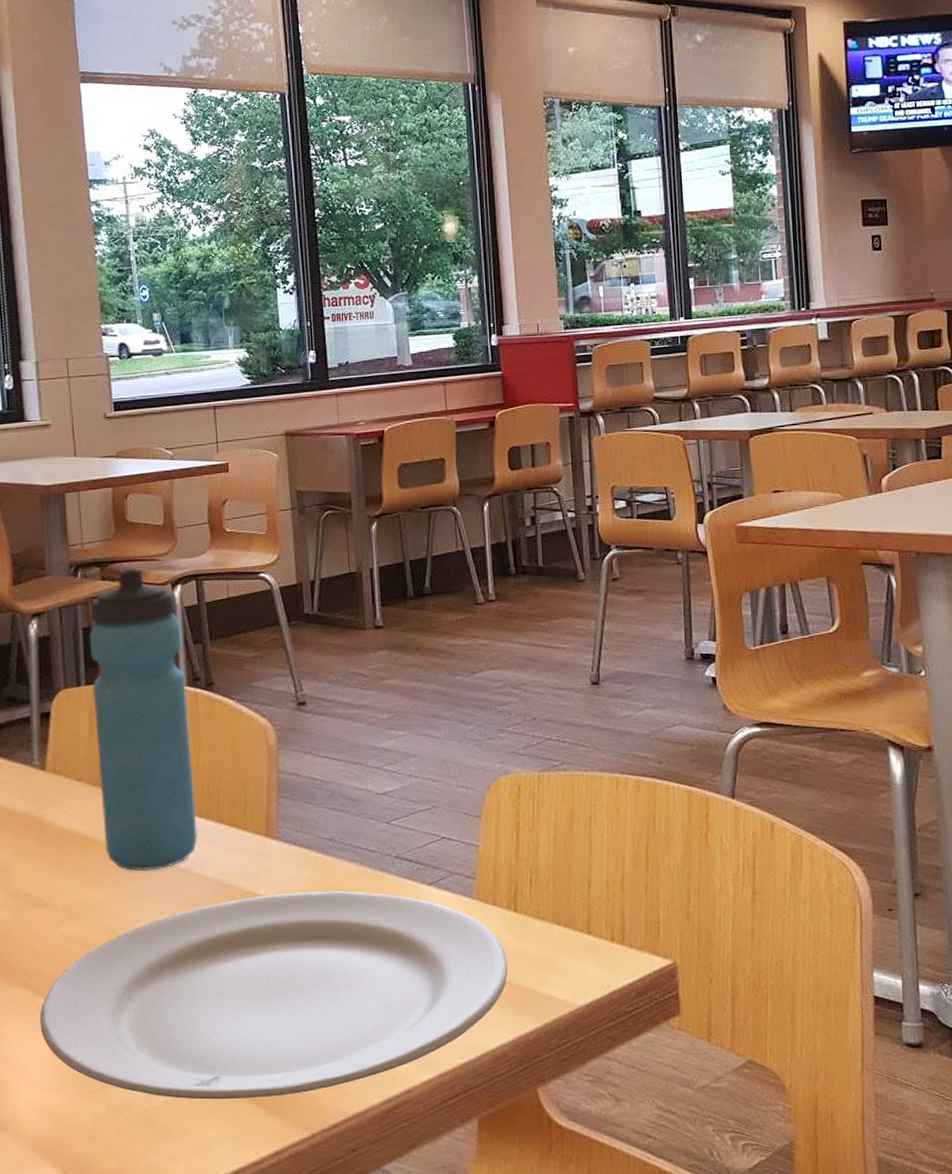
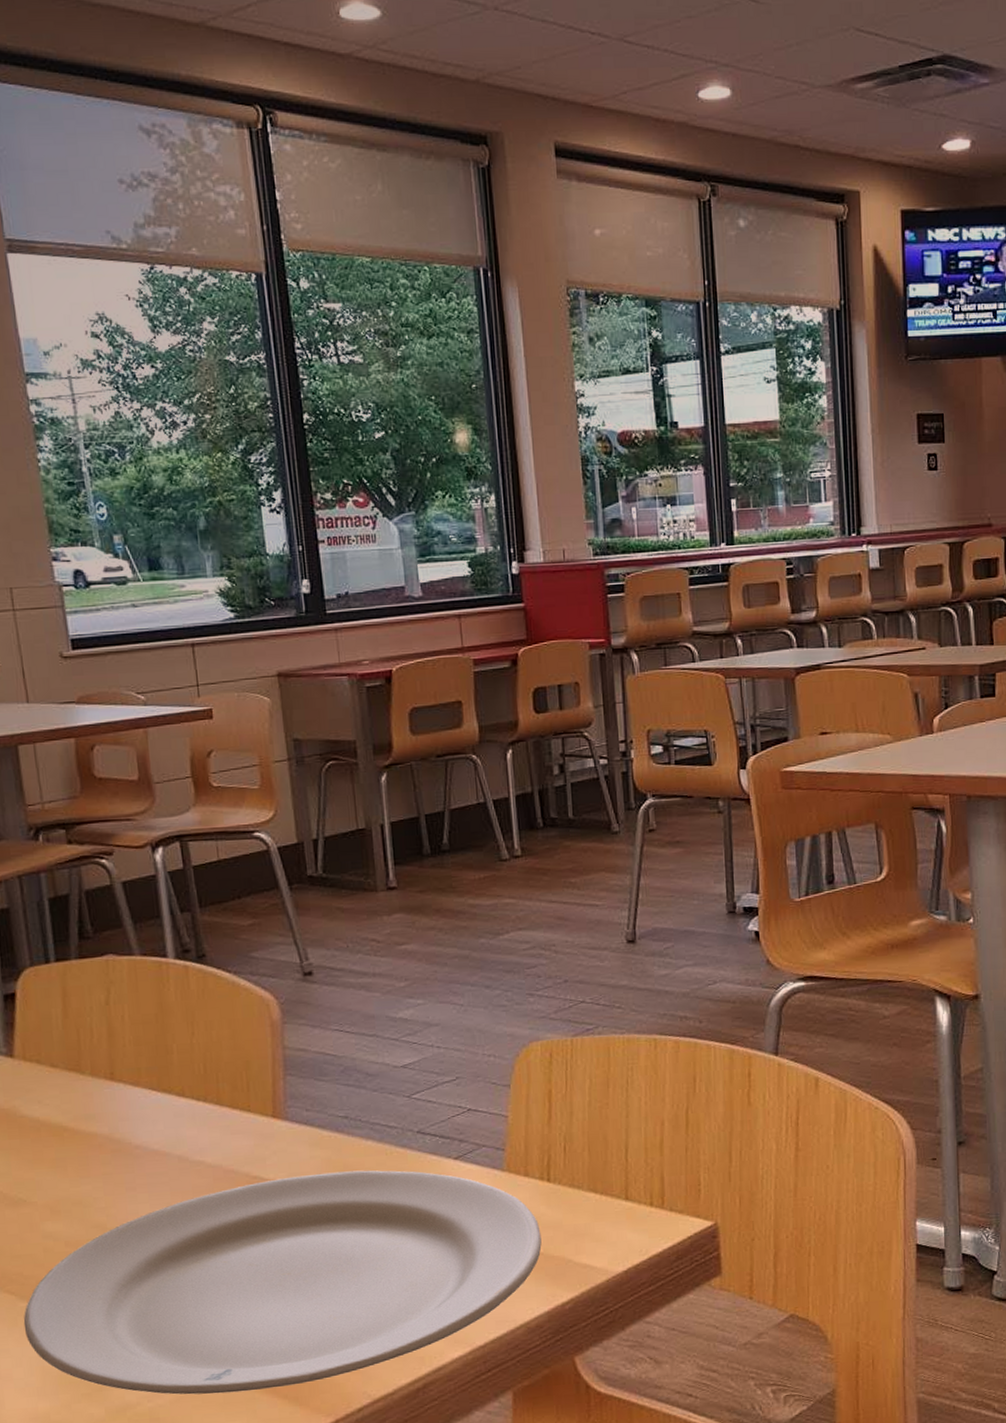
water bottle: present [89,567,197,872] -> none [56,828,195,1162]

